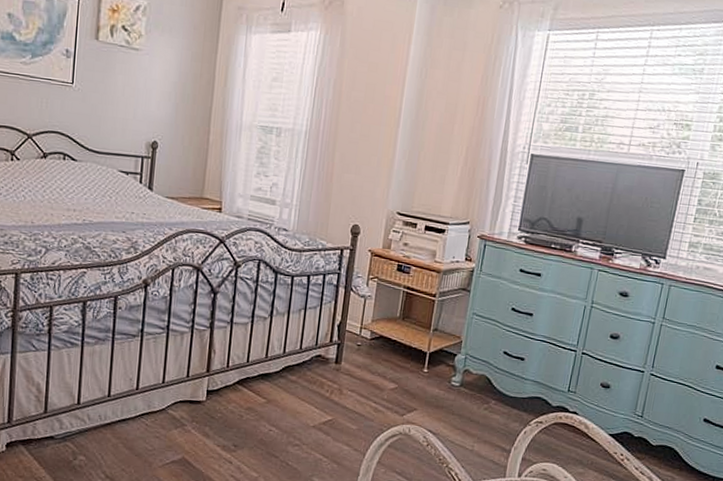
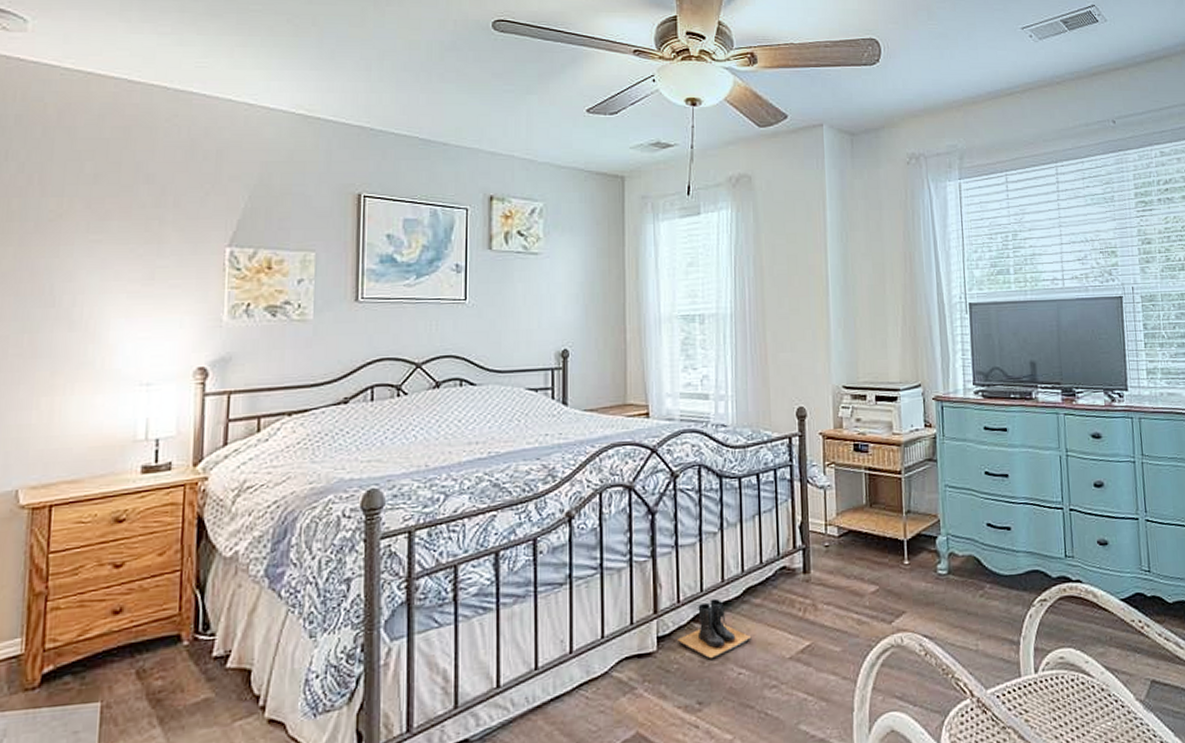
boots: none [223,369,284,415] -> present [678,598,752,659]

